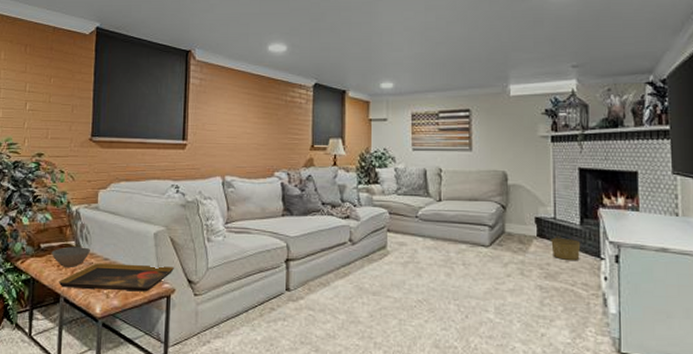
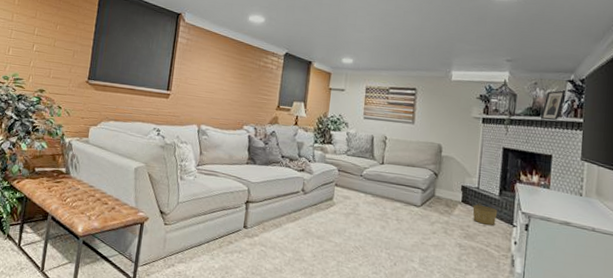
bowl: present [51,246,91,267] -> none [44,172,79,191]
decorative tray: present [58,263,174,292] -> none [48,188,149,218]
picture frame: none [618,95,646,131] -> present [540,90,566,121]

